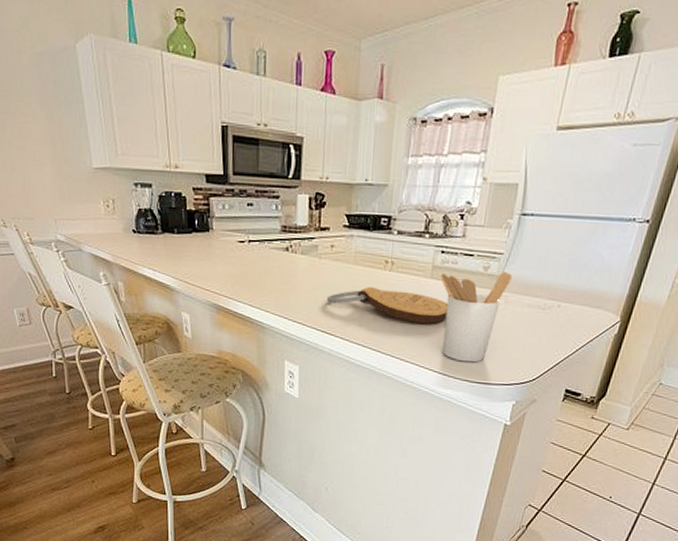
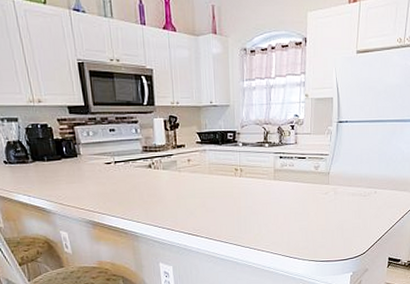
cutting board: present [327,286,448,324] -> none [190,191,291,218]
utensil holder: present [440,271,512,363] -> none [282,168,337,246]

